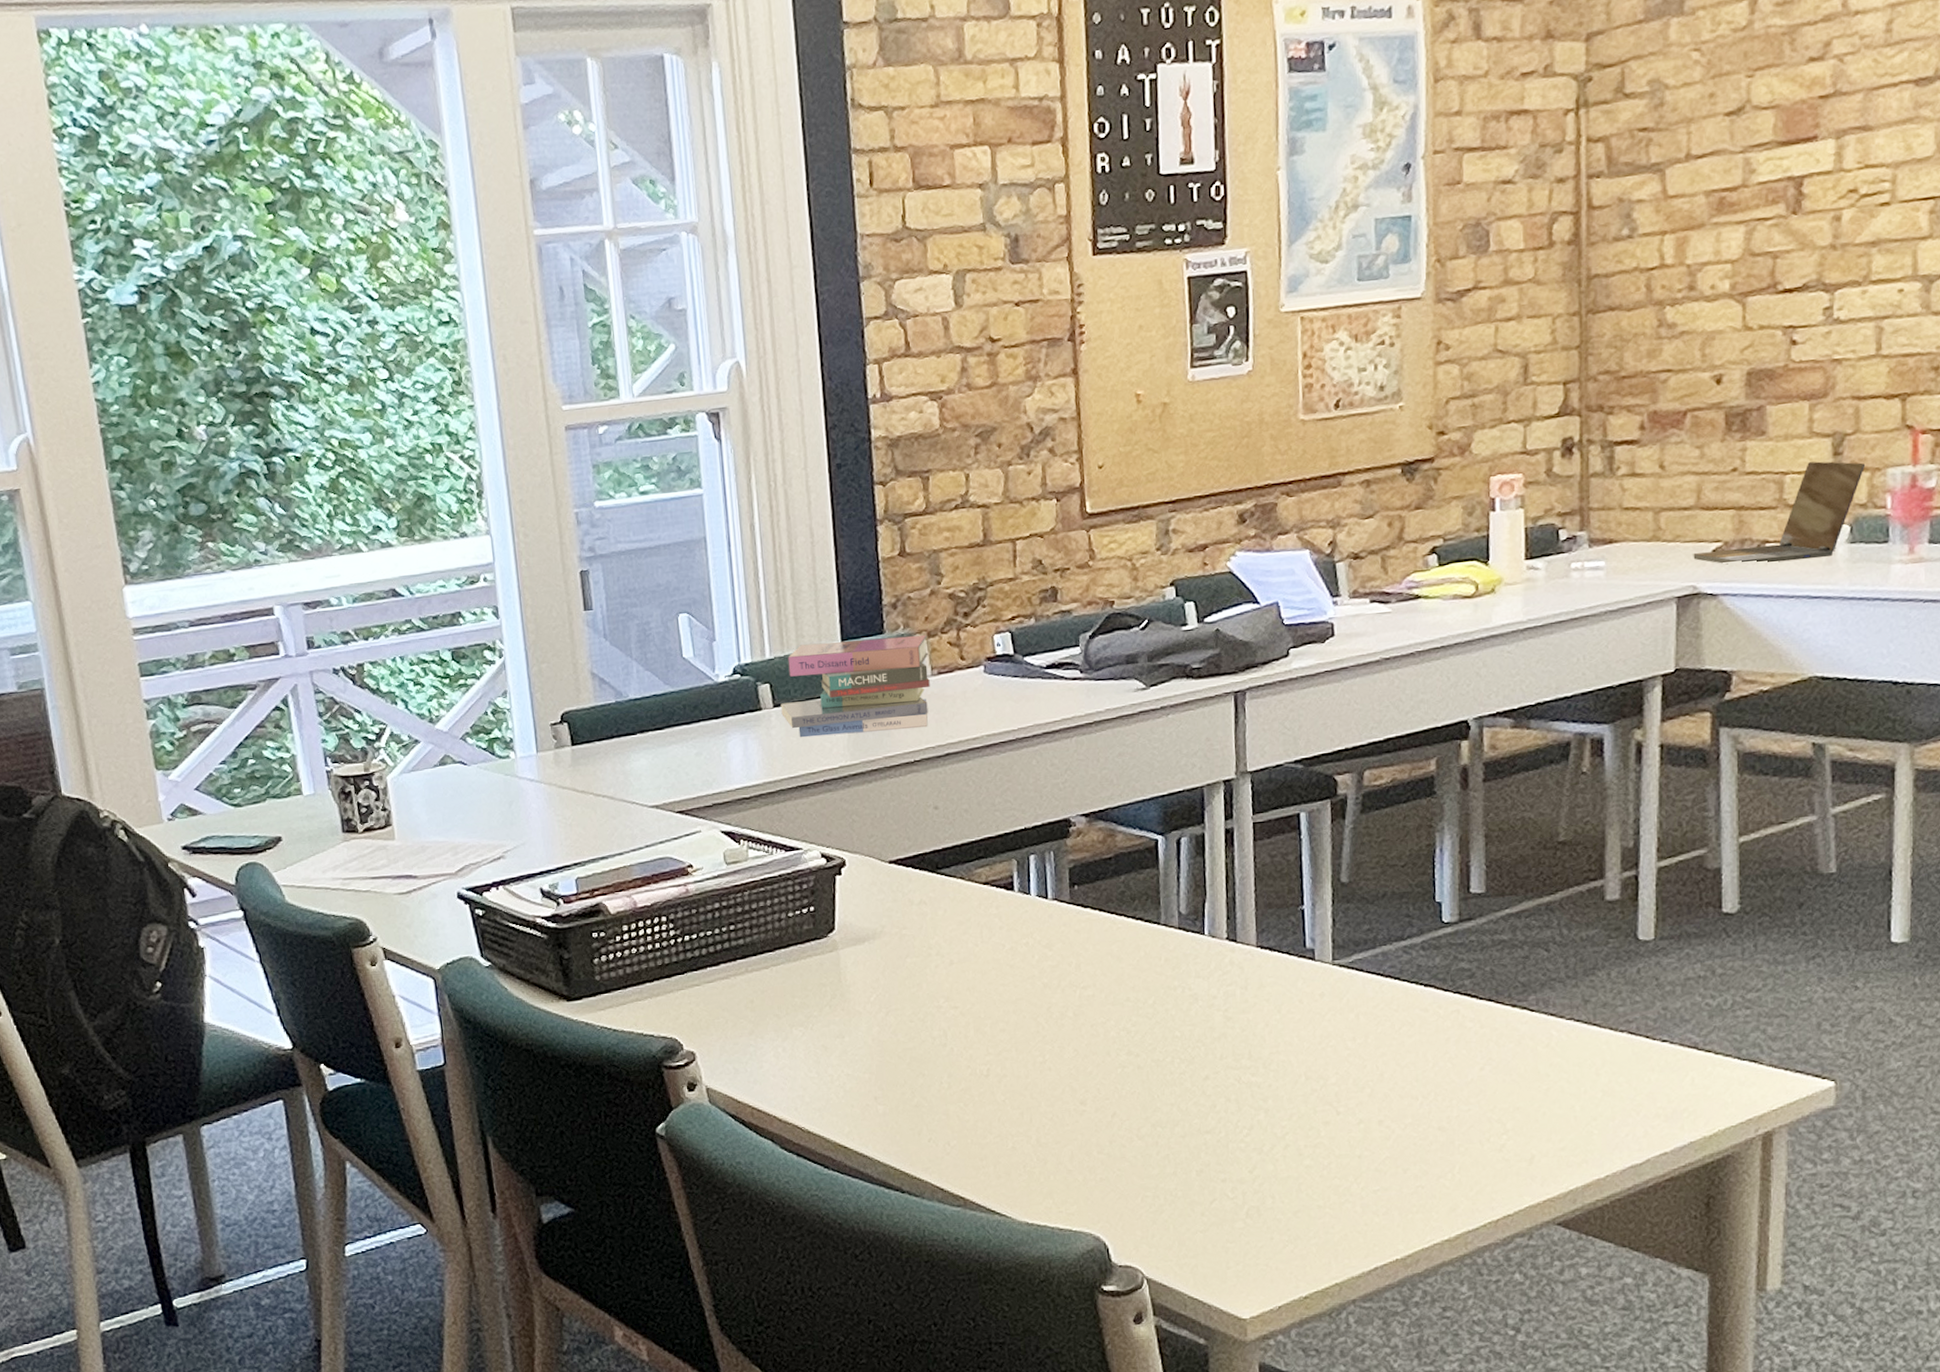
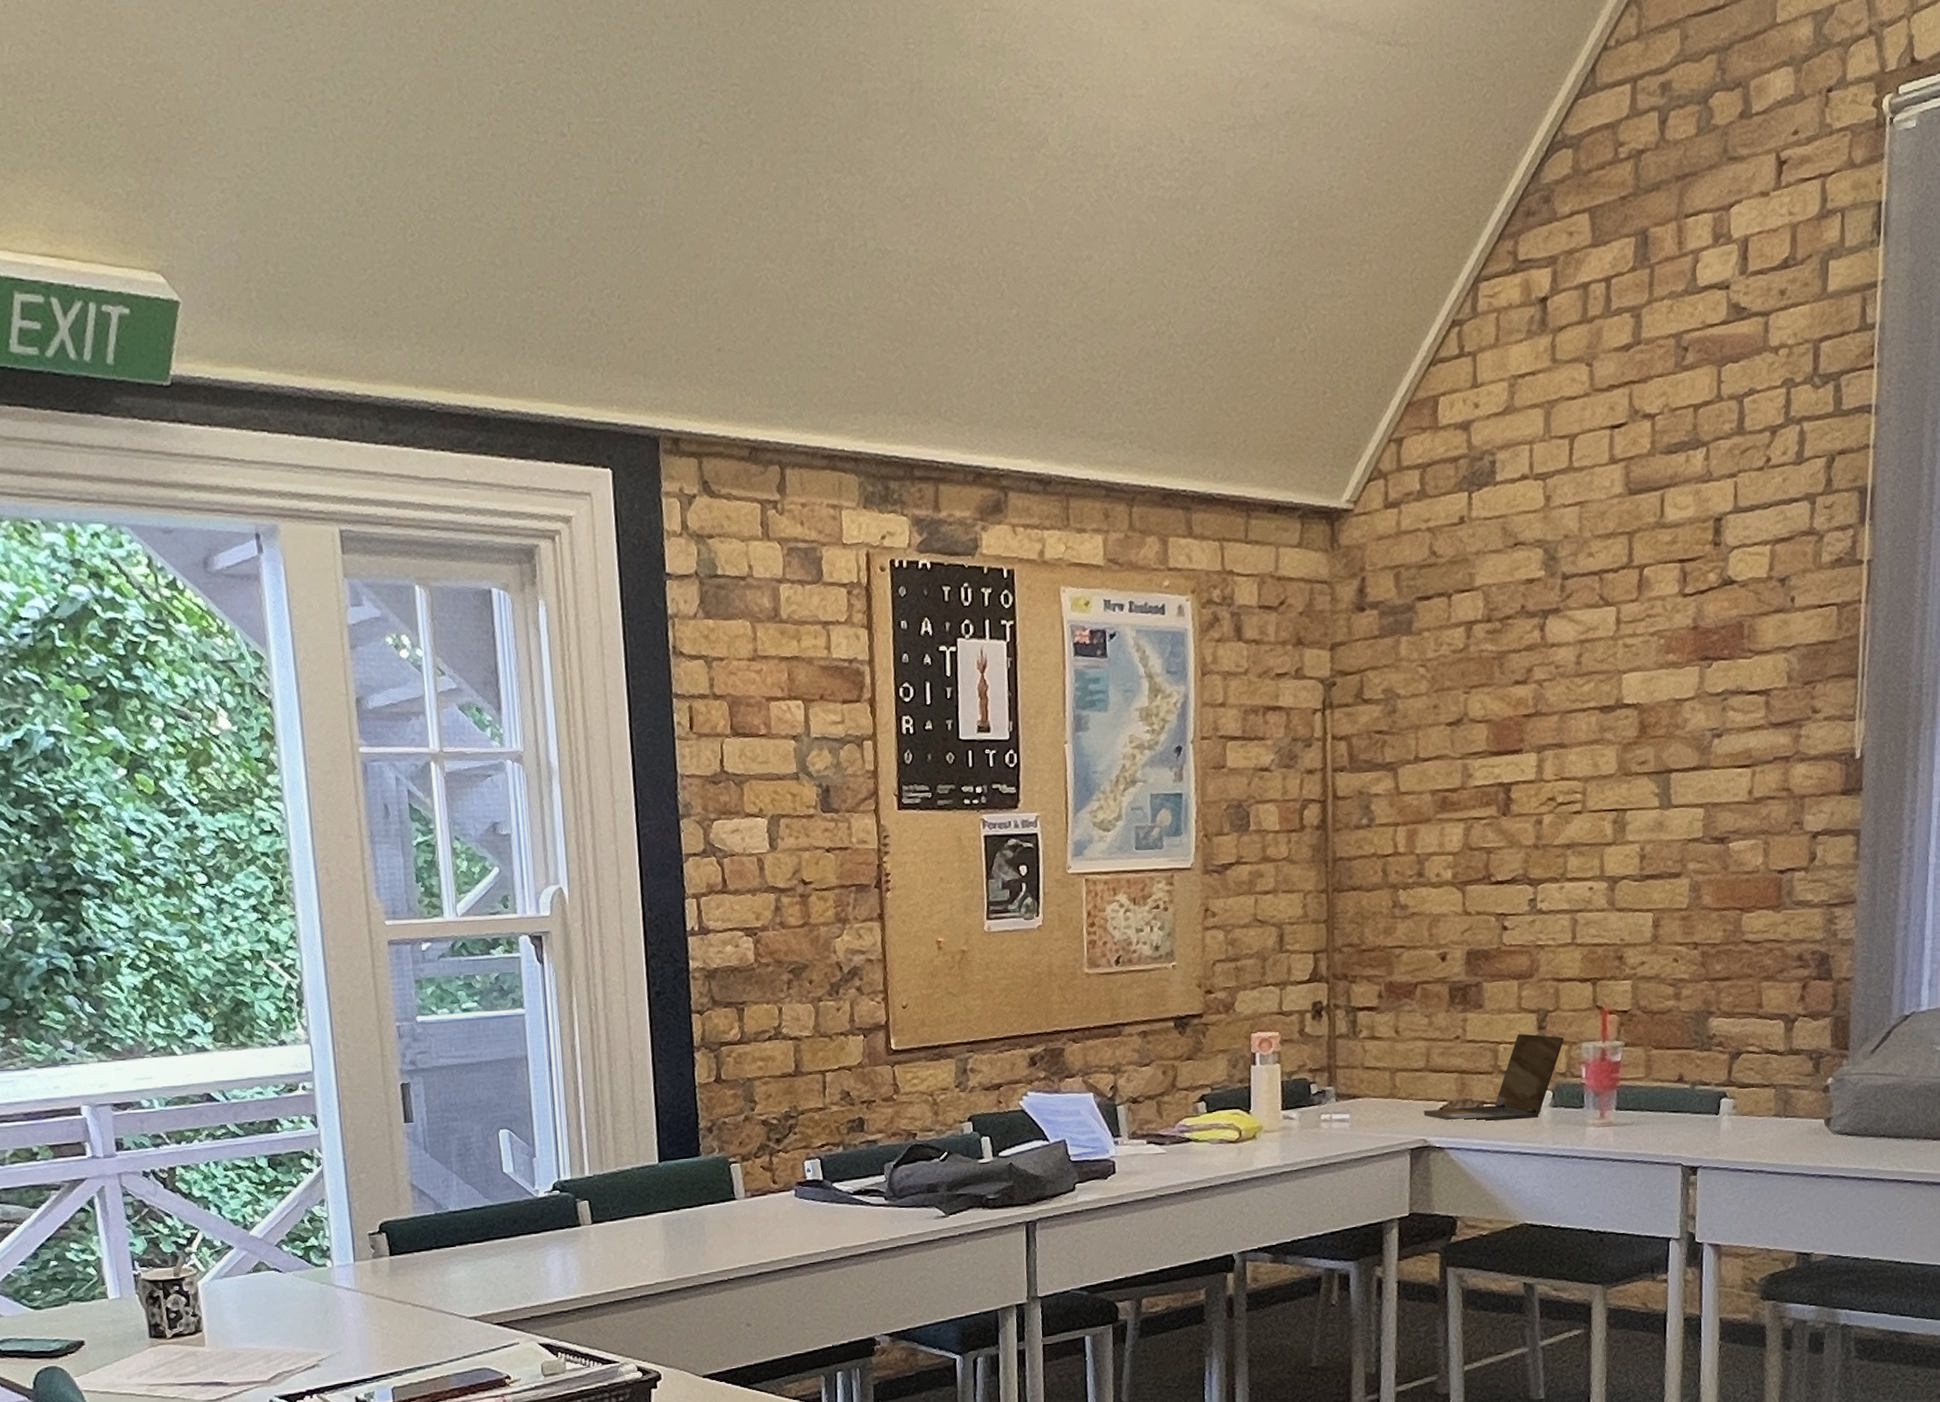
books: present [780,635,930,738] -> none [599,1158,744,1254]

